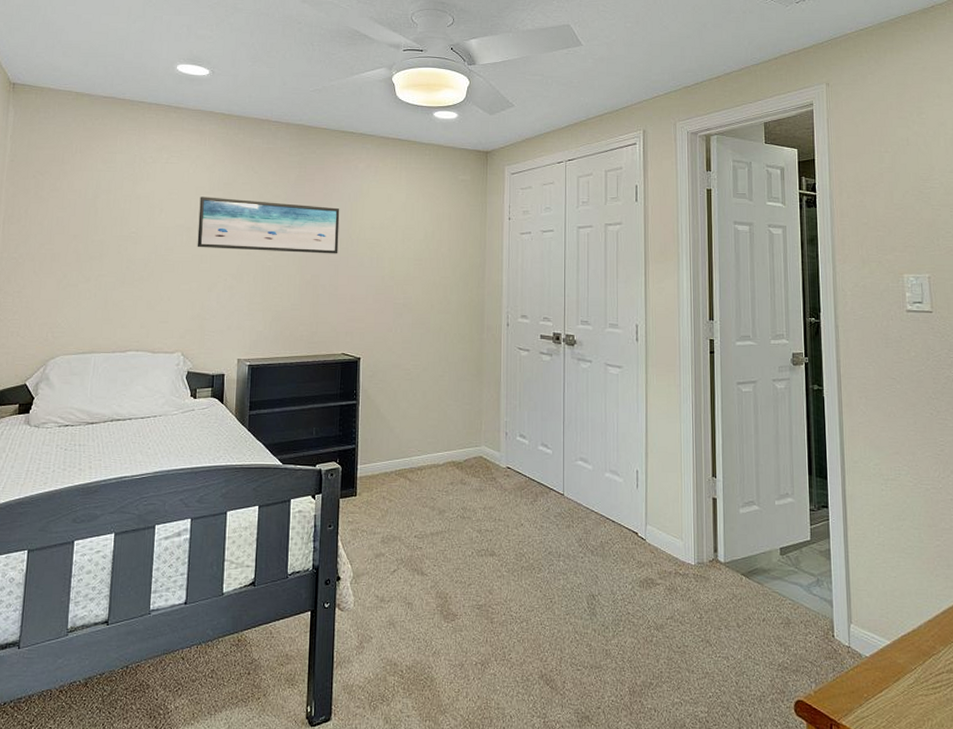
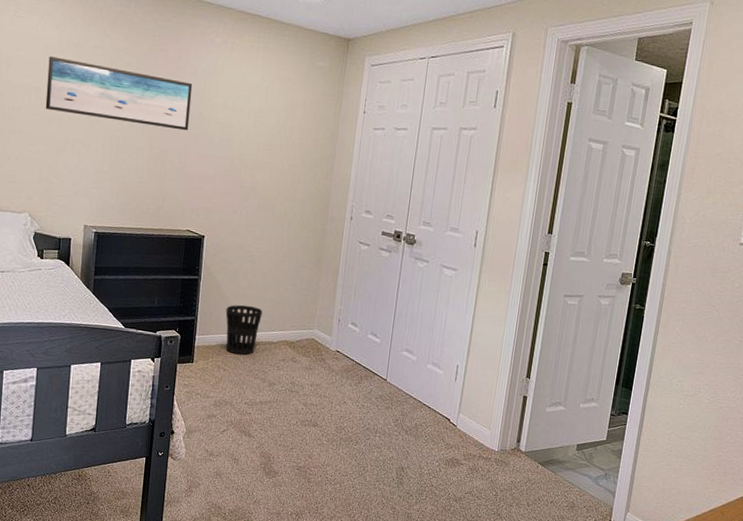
wastebasket: none [387,427,426,482] -> present [225,305,263,355]

